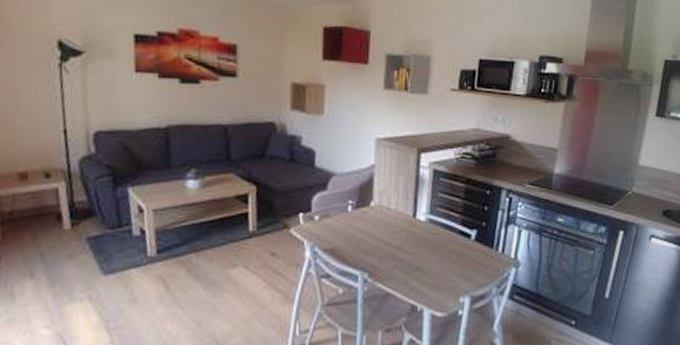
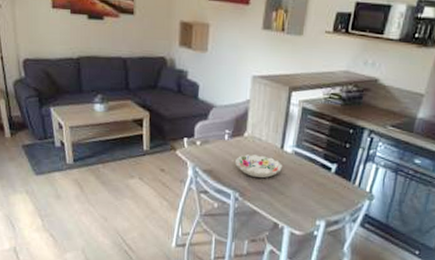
decorative bowl: none [362,225,417,252] -> present [235,154,283,178]

